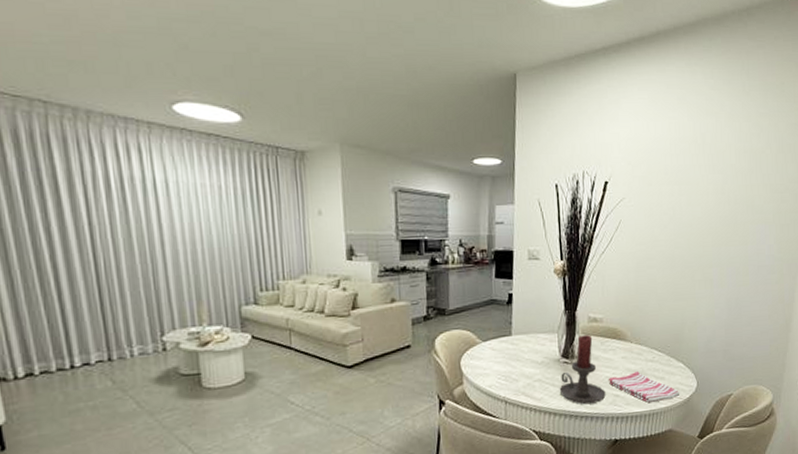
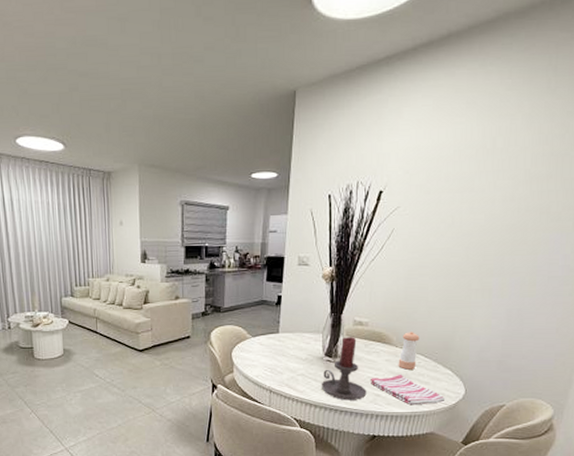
pepper shaker: none [634,326,652,366] -> present [398,332,420,370]

